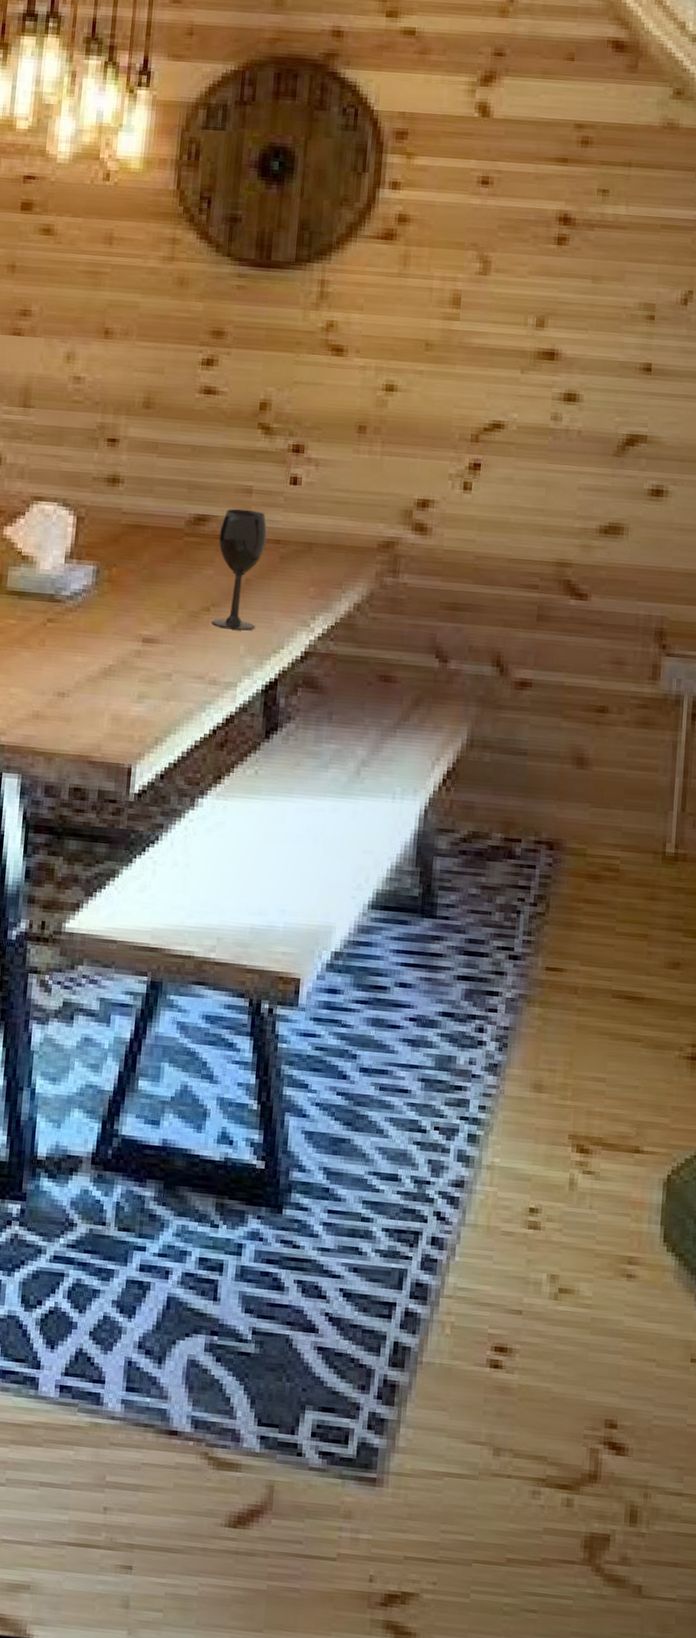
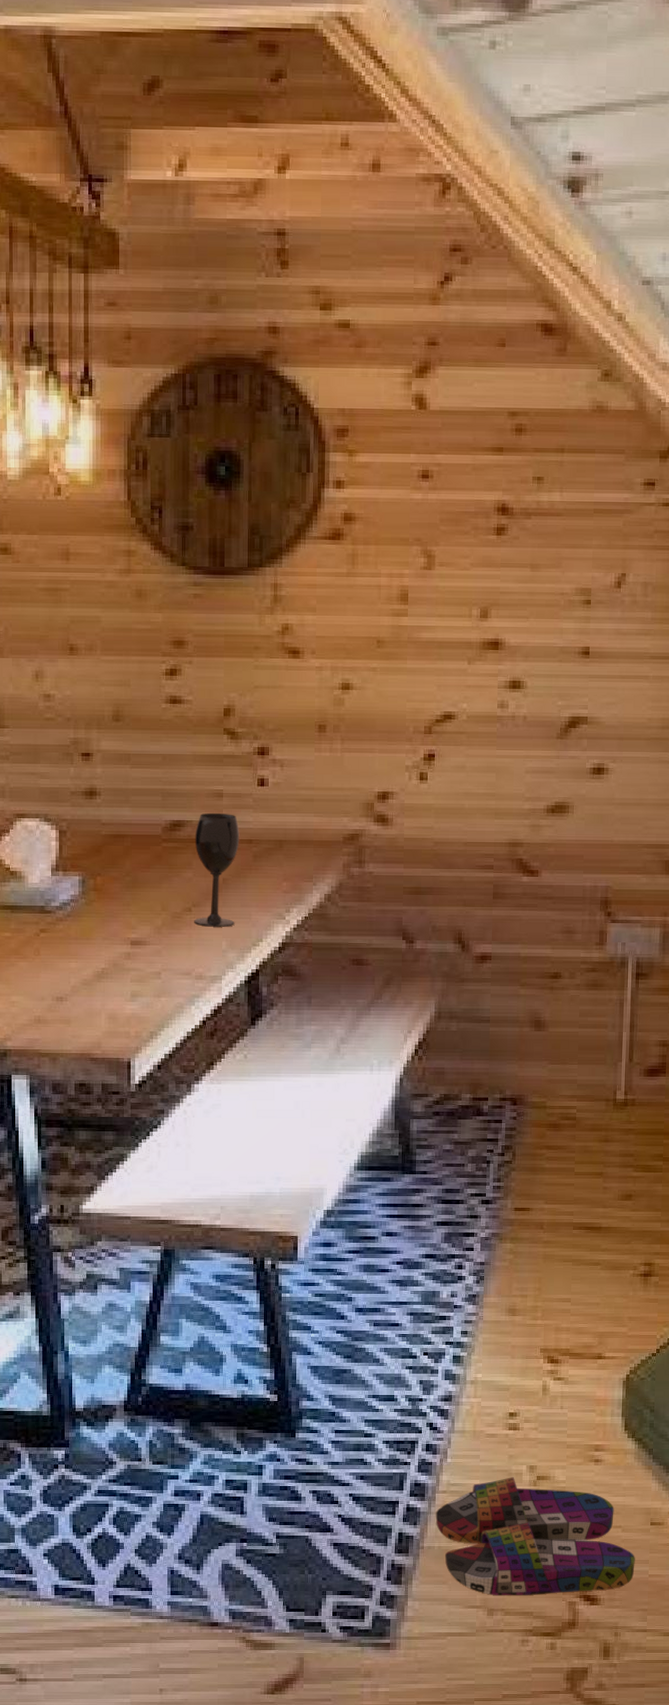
slippers: none [438,1286,671,1438] -> present [435,1477,635,1596]

